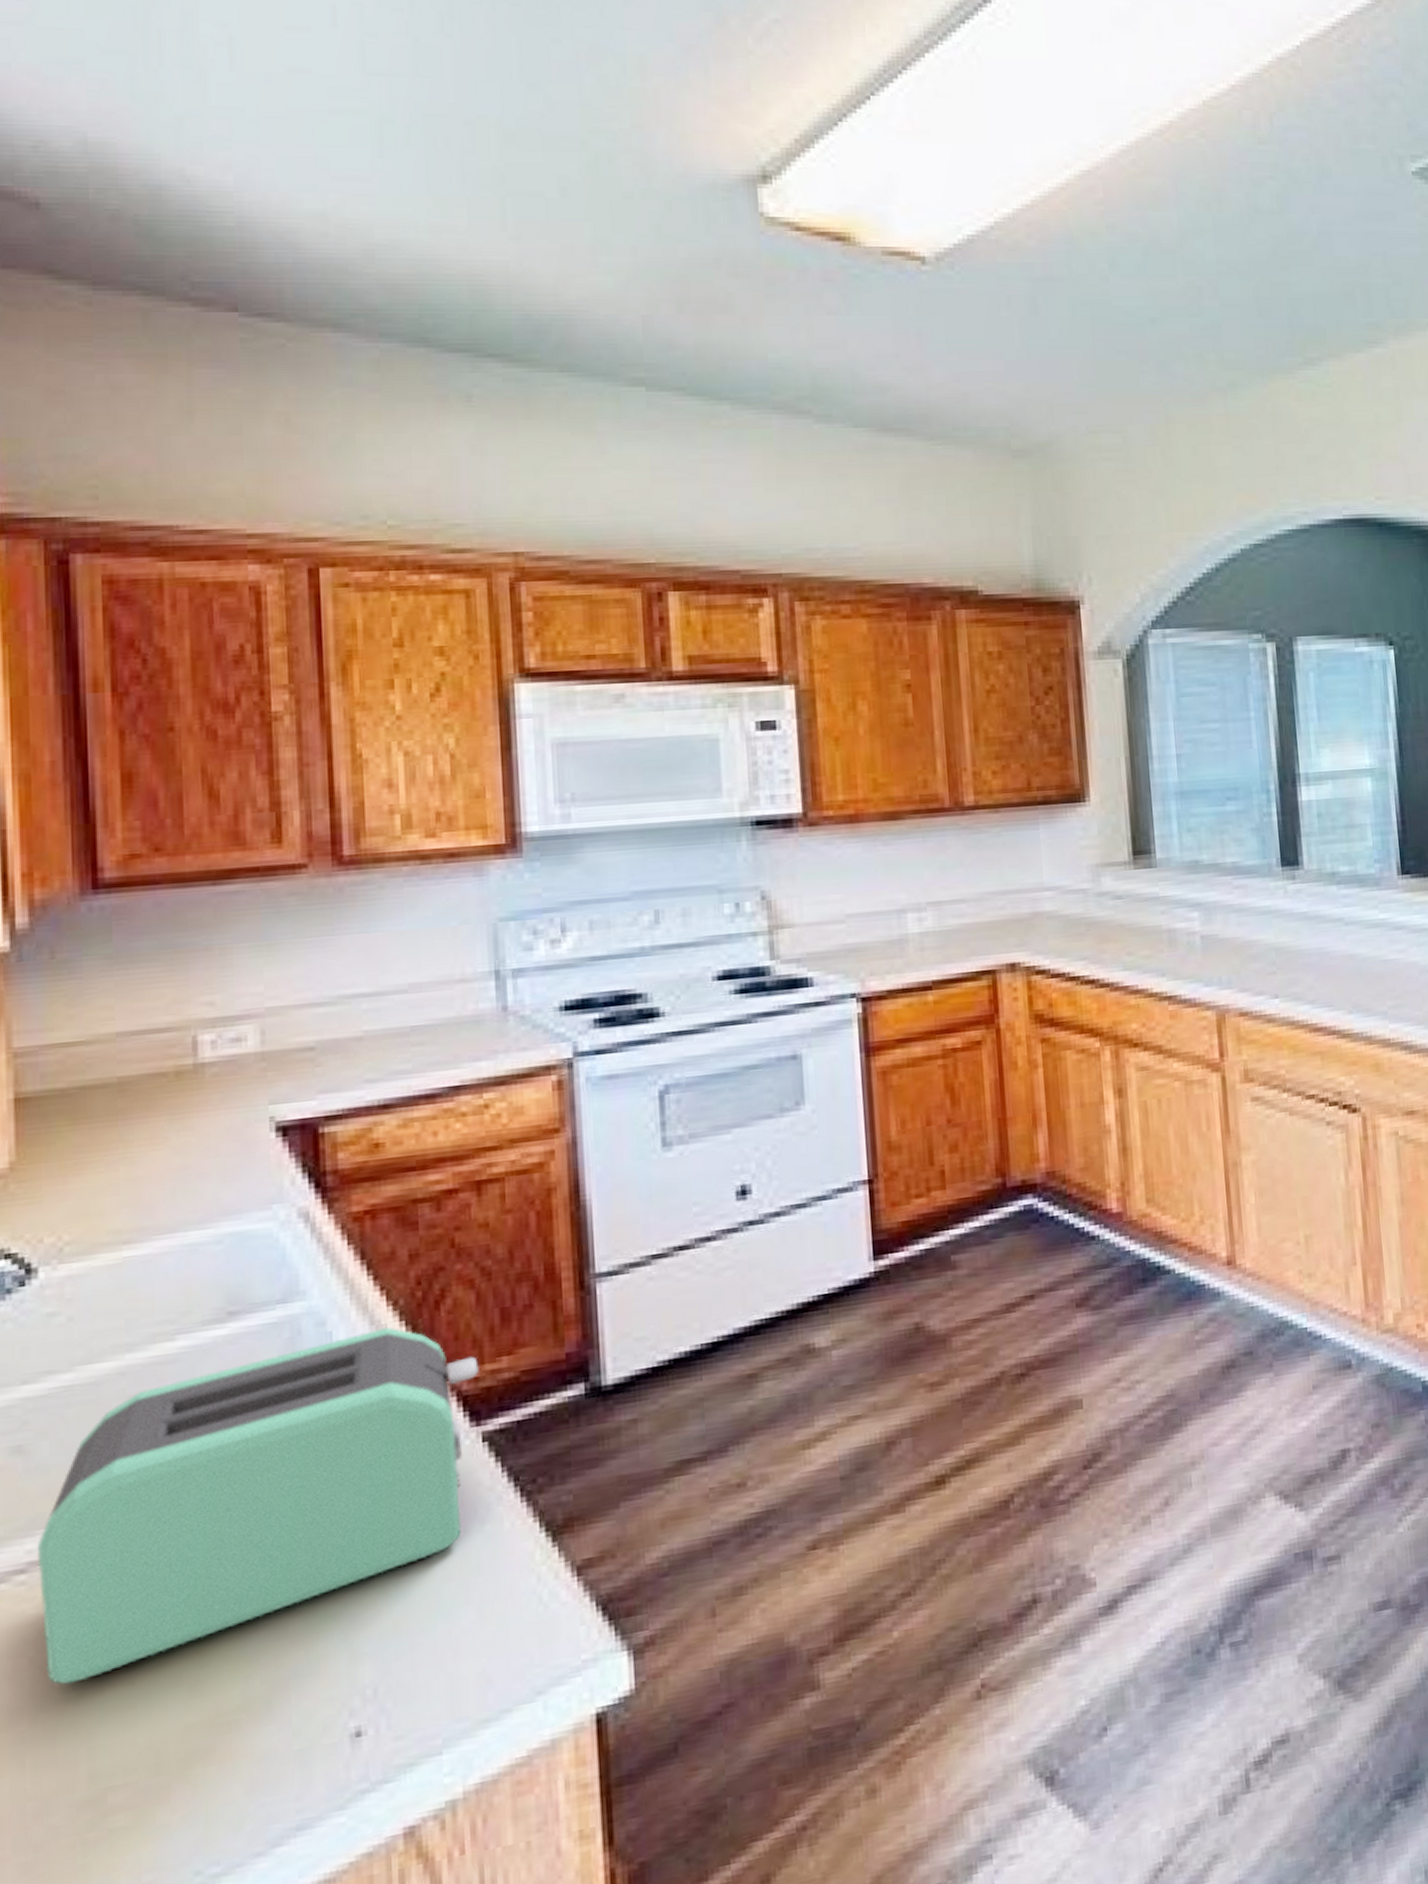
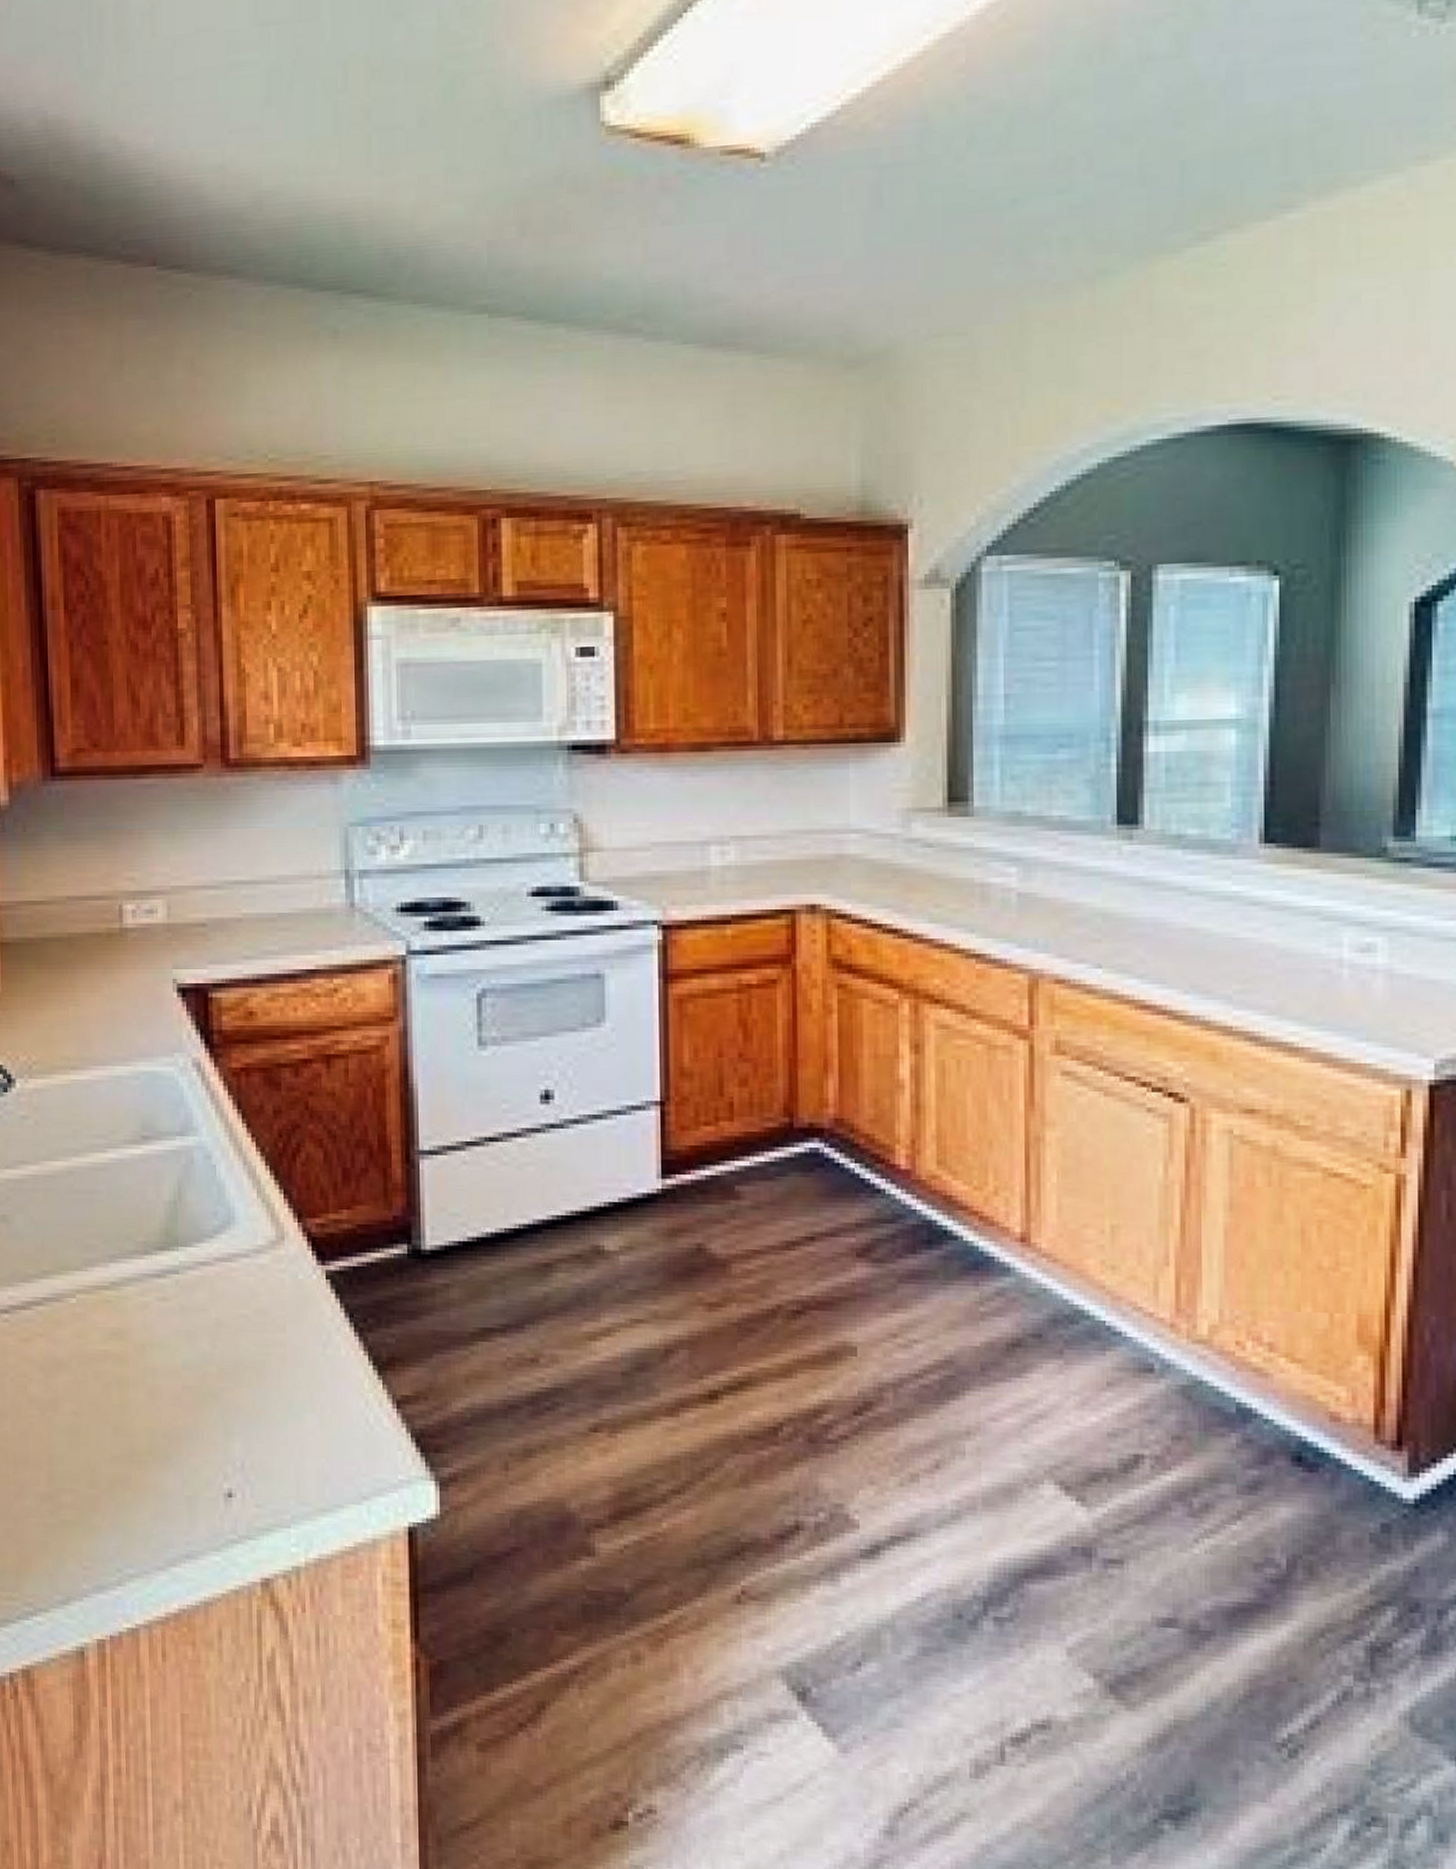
toaster: present [36,1326,479,1685] -> none [15,1168,325,1404]

